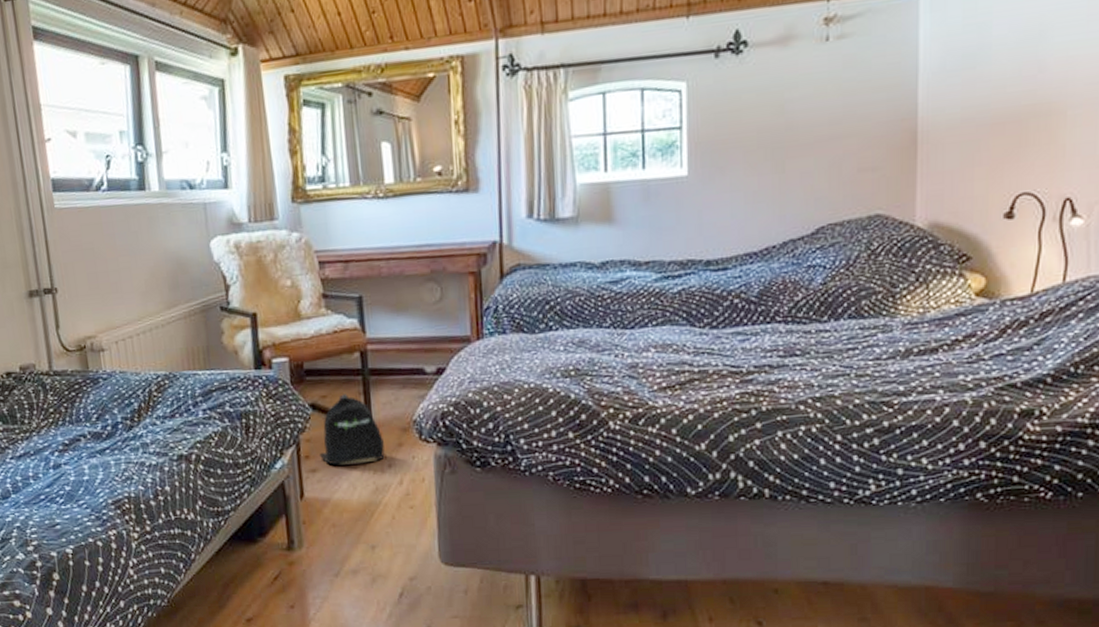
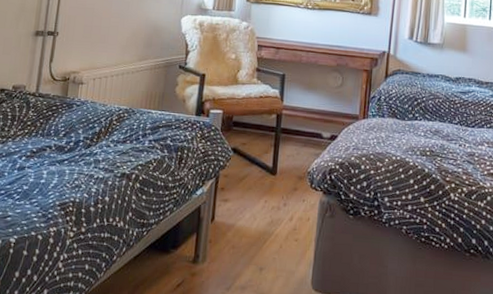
backpack: present [319,394,385,465] -> none [232,144,283,200]

